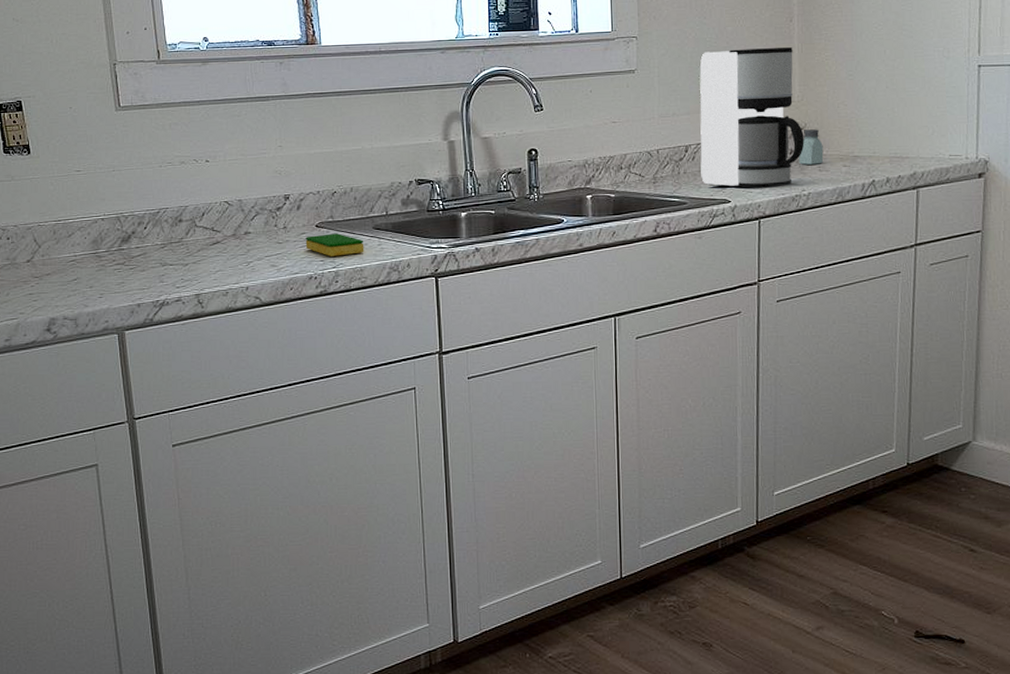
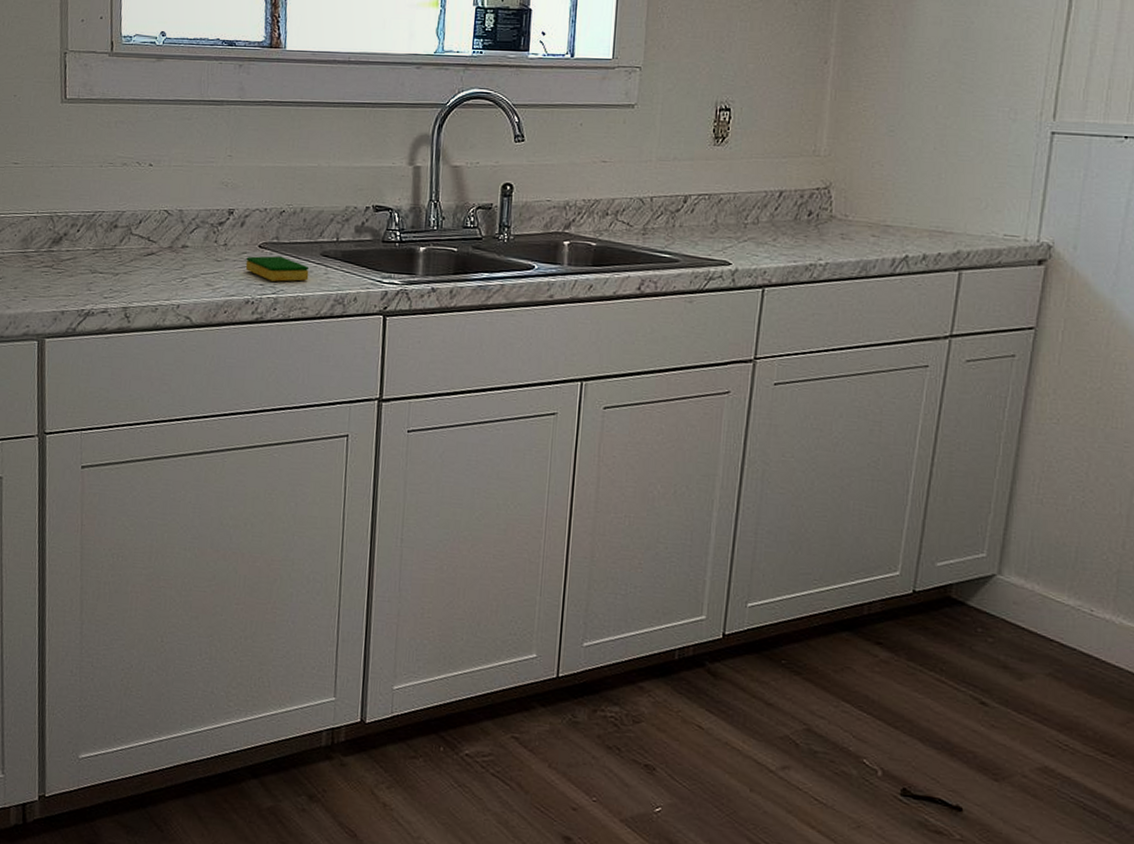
coffee maker: present [699,47,805,187] -> none [699,90,828,251]
saltshaker: present [799,129,824,165] -> none [818,189,849,231]

